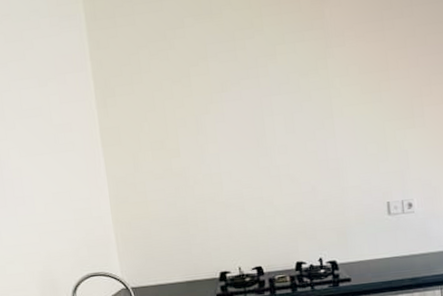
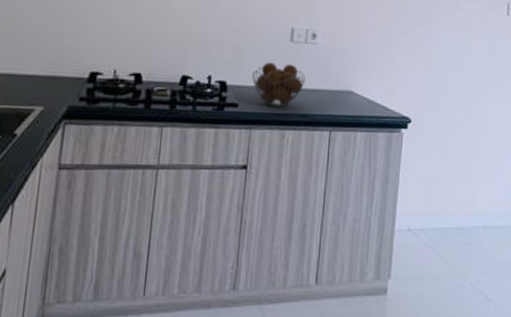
fruit basket: none [358,234,410,276] -> present [252,62,306,107]

